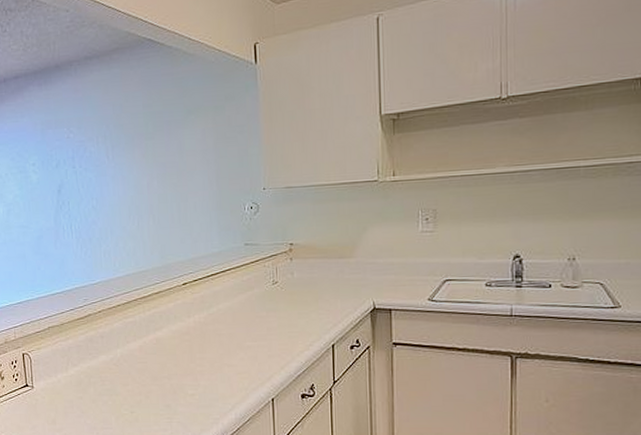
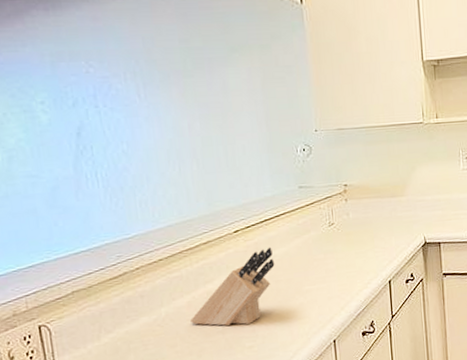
knife block: none [141,301,219,373] -> present [190,247,275,326]

